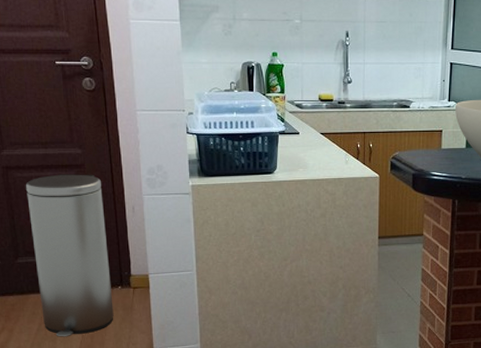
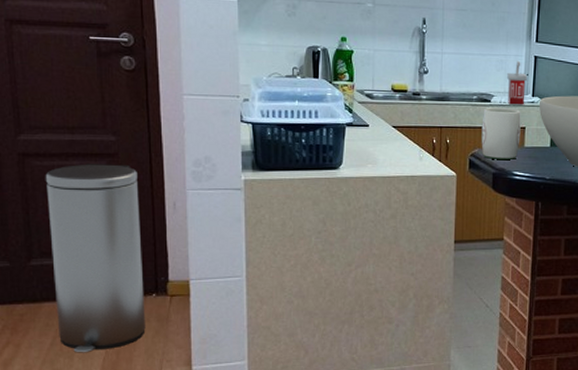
mug: none [401,112,438,162] -> present [481,107,521,161]
soap dispenser: none [424,68,443,110] -> present [506,61,527,105]

